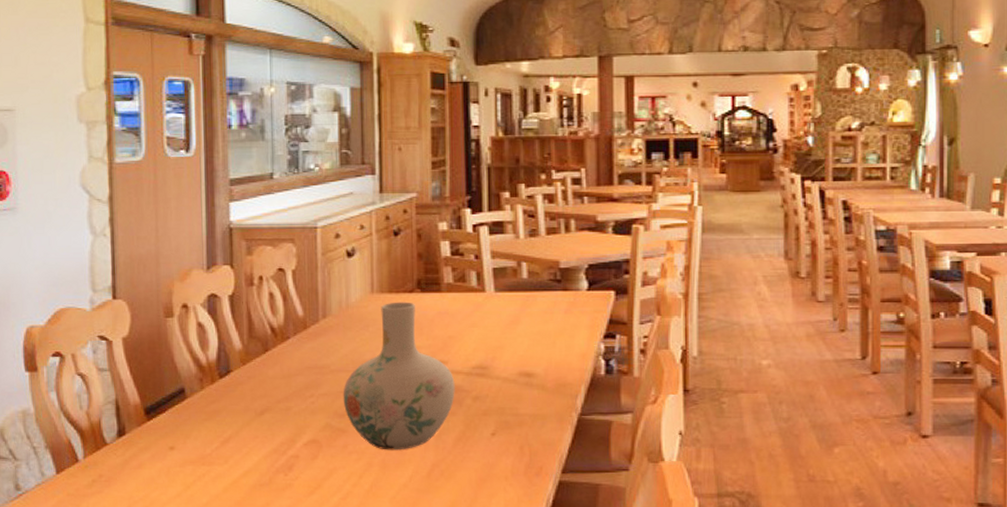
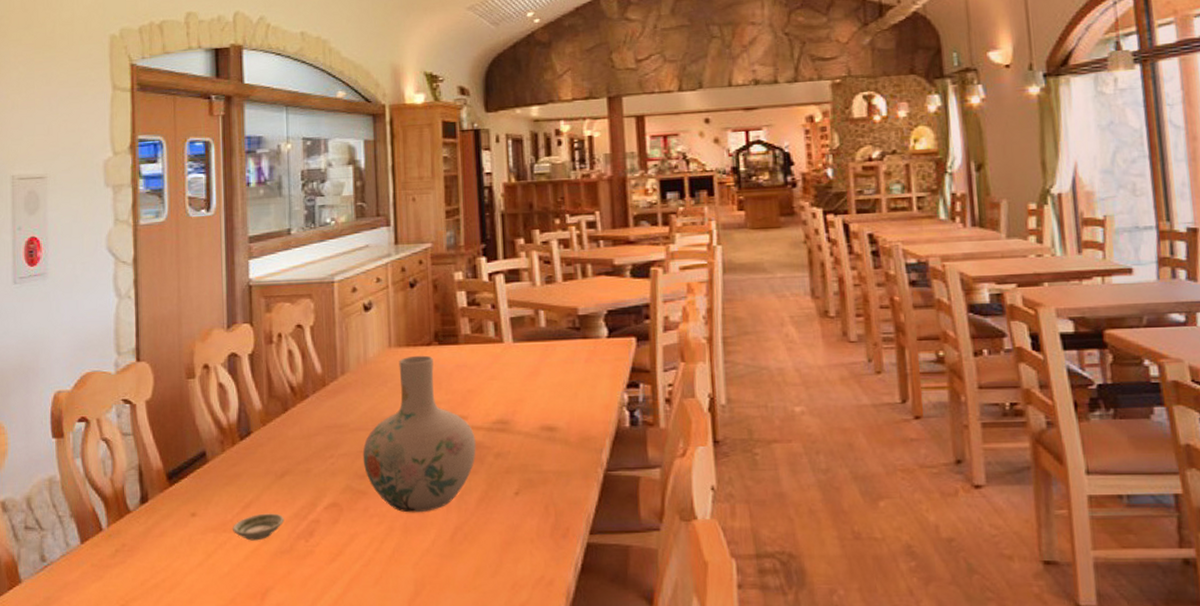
saucer: none [212,448,264,474] -> present [233,513,284,541]

